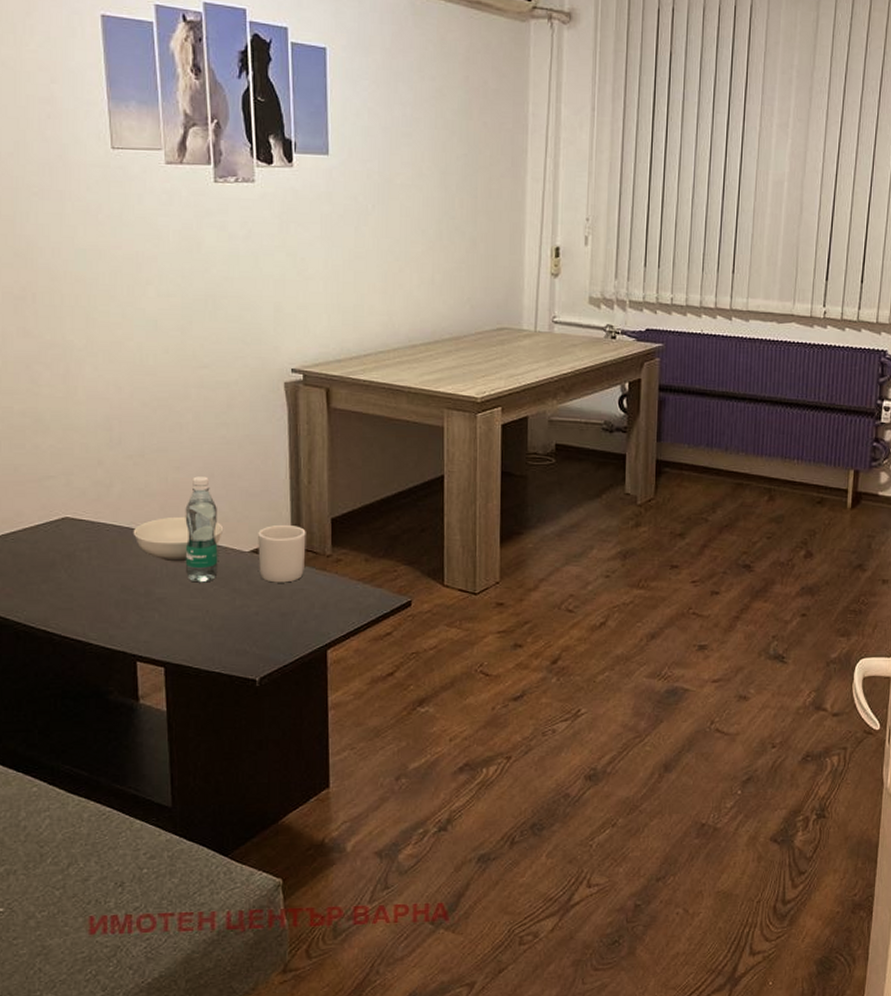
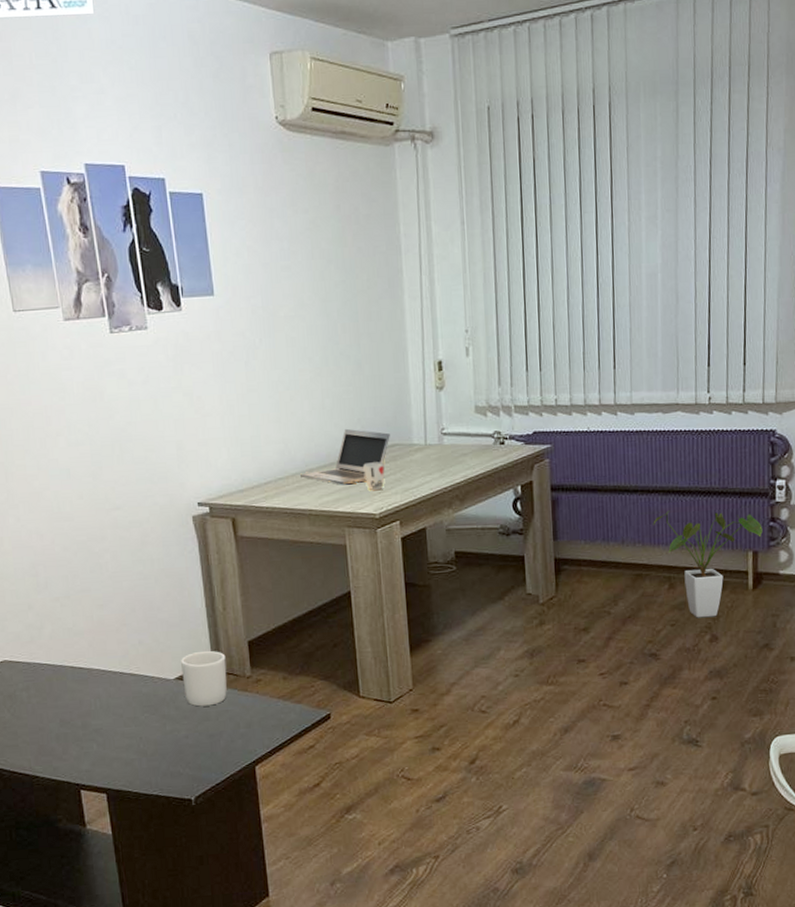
bowl: present [133,516,224,562] -> none [66,651,149,695]
bottle: present [185,476,218,583] -> none [112,611,147,712]
laptop: none [403,306,499,365] -> present [300,428,390,485]
cup: none [469,344,491,373] -> present [363,462,385,490]
house plant: none [758,421,866,533] -> present [653,510,763,618]

